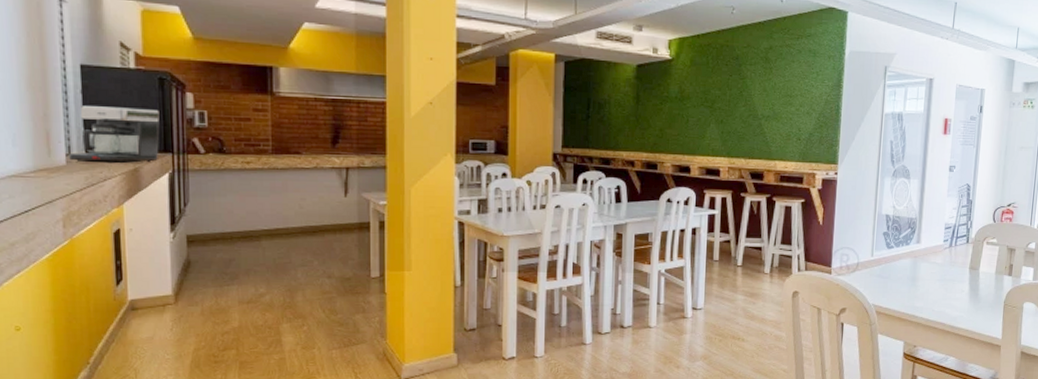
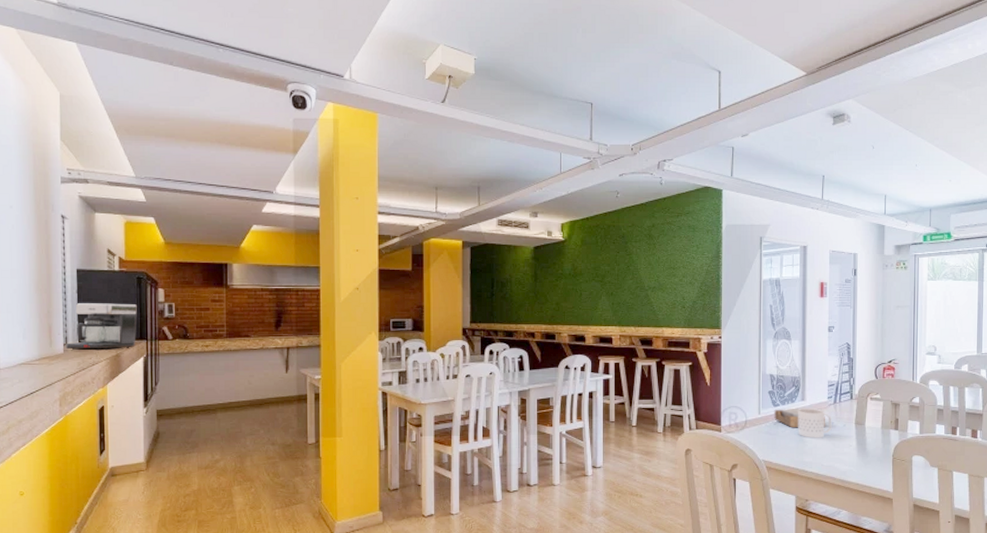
napkin holder: none [887,251,940,272] -> present [774,409,826,428]
mug: none [910,252,946,283] -> present [798,408,832,438]

